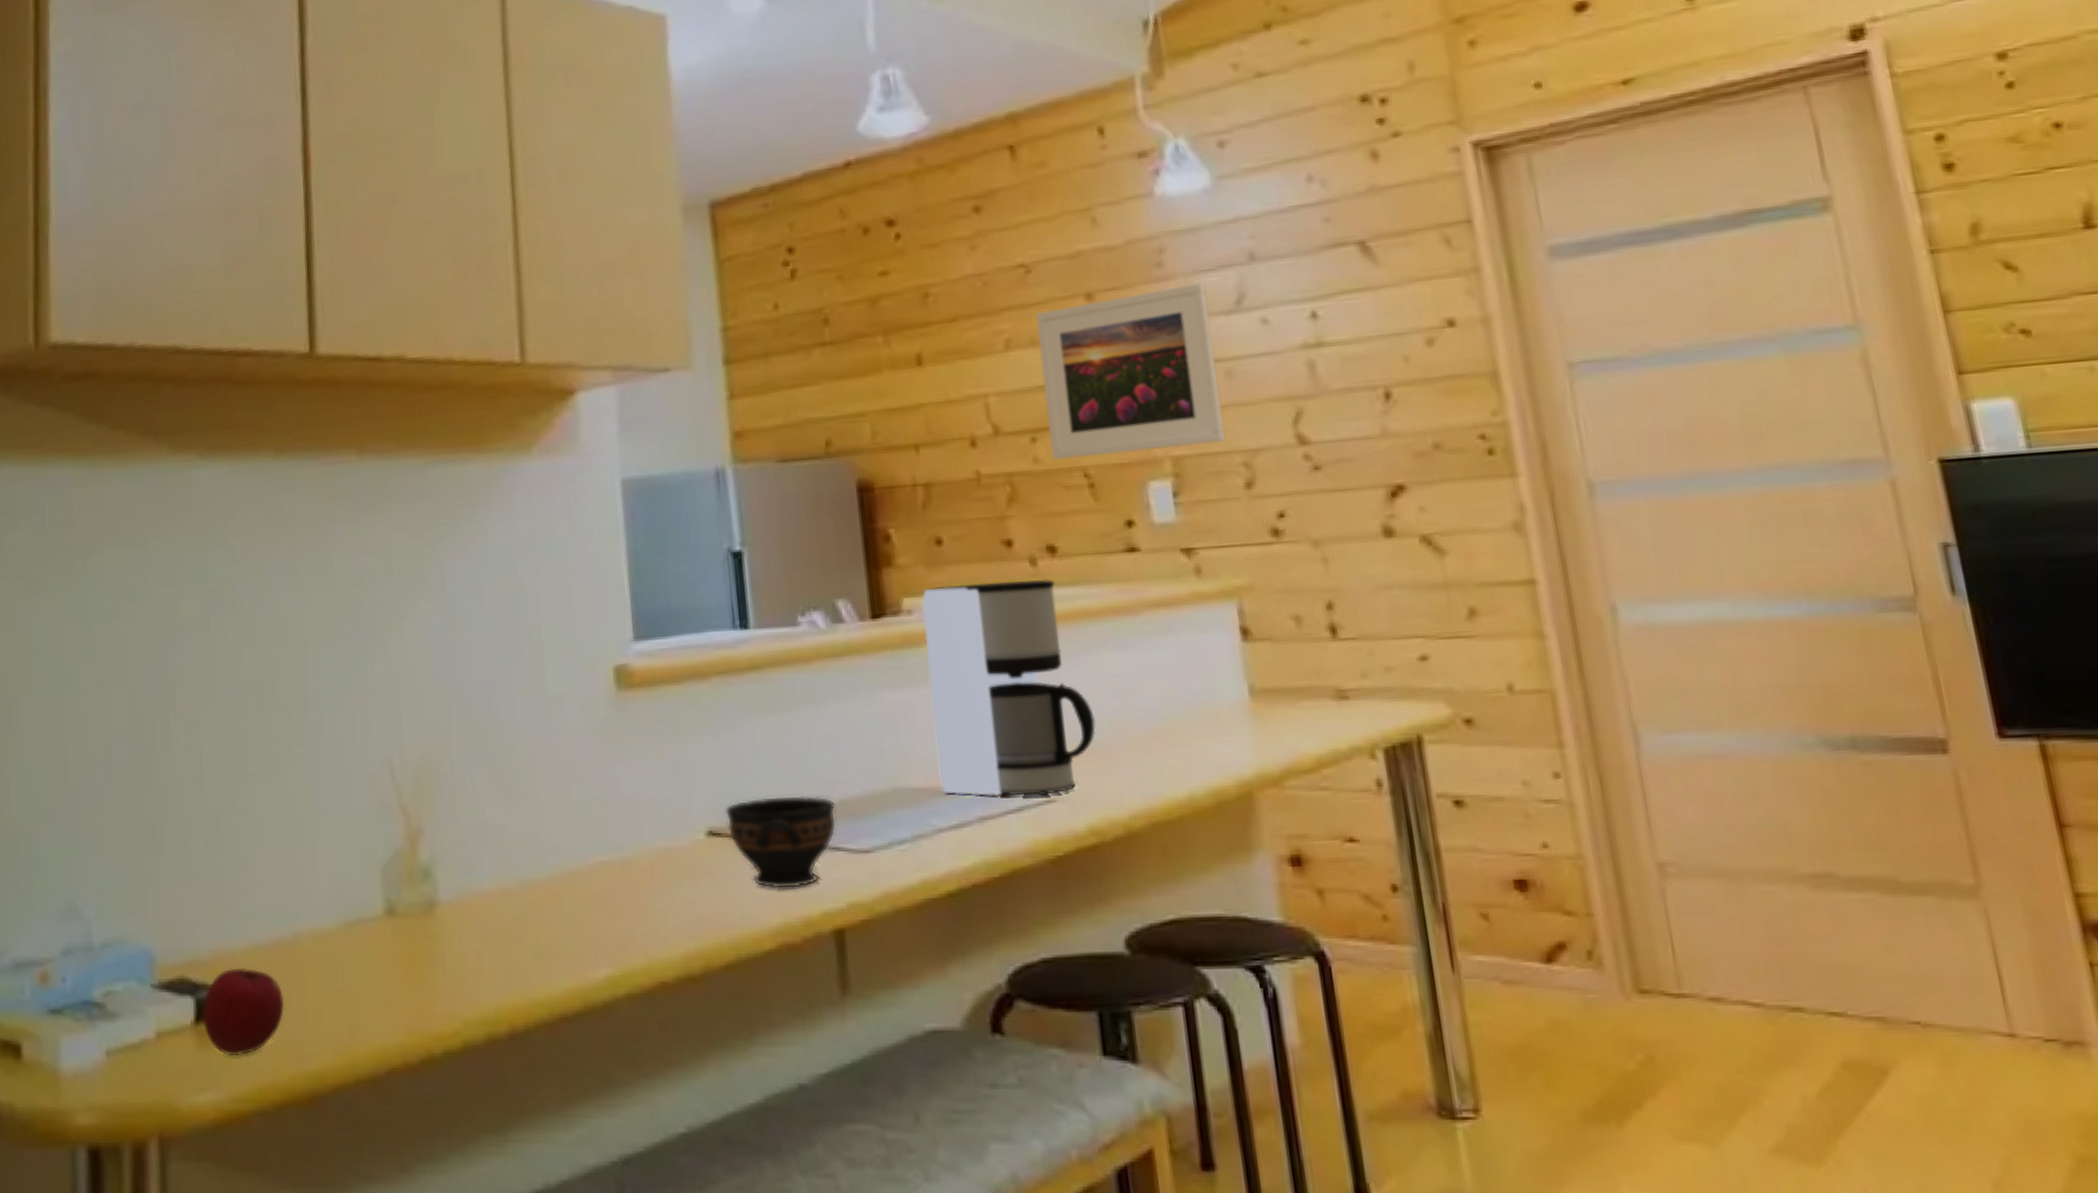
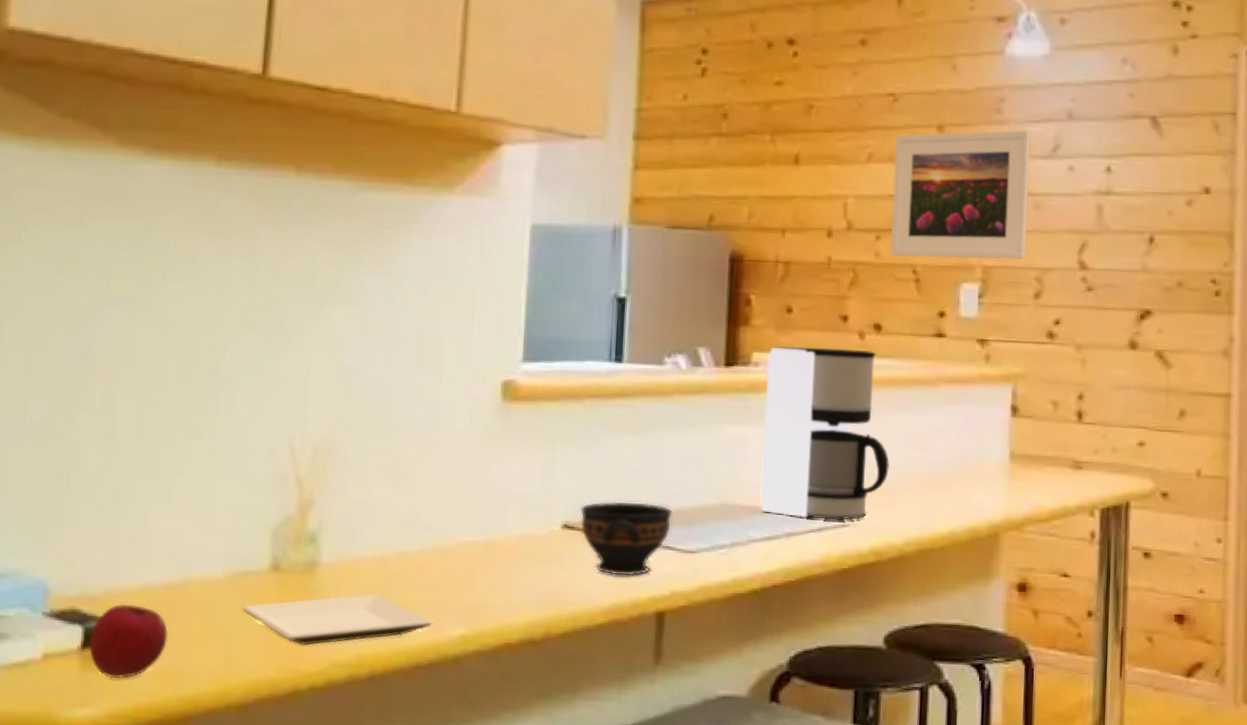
plate: none [360,934,574,1002] -> present [242,594,433,645]

